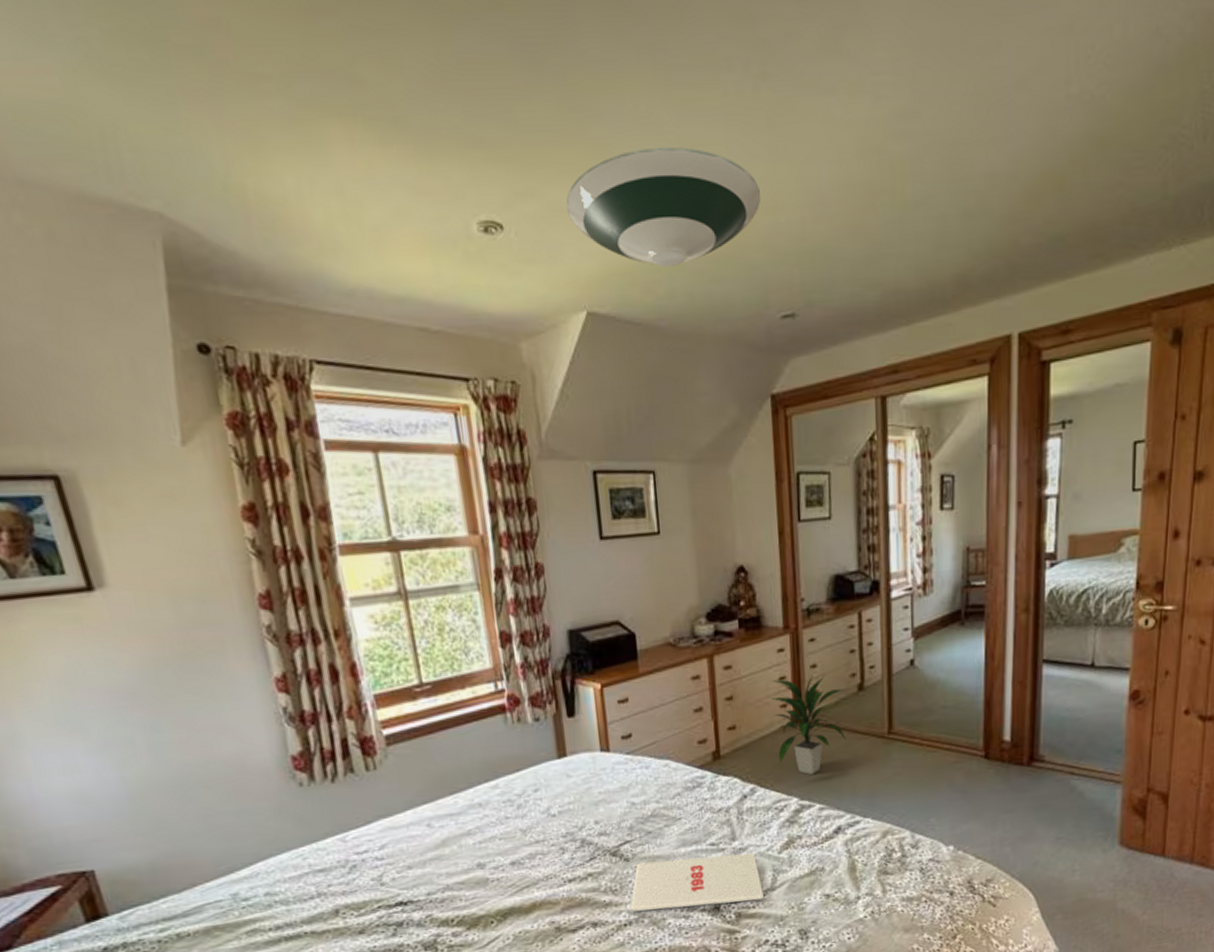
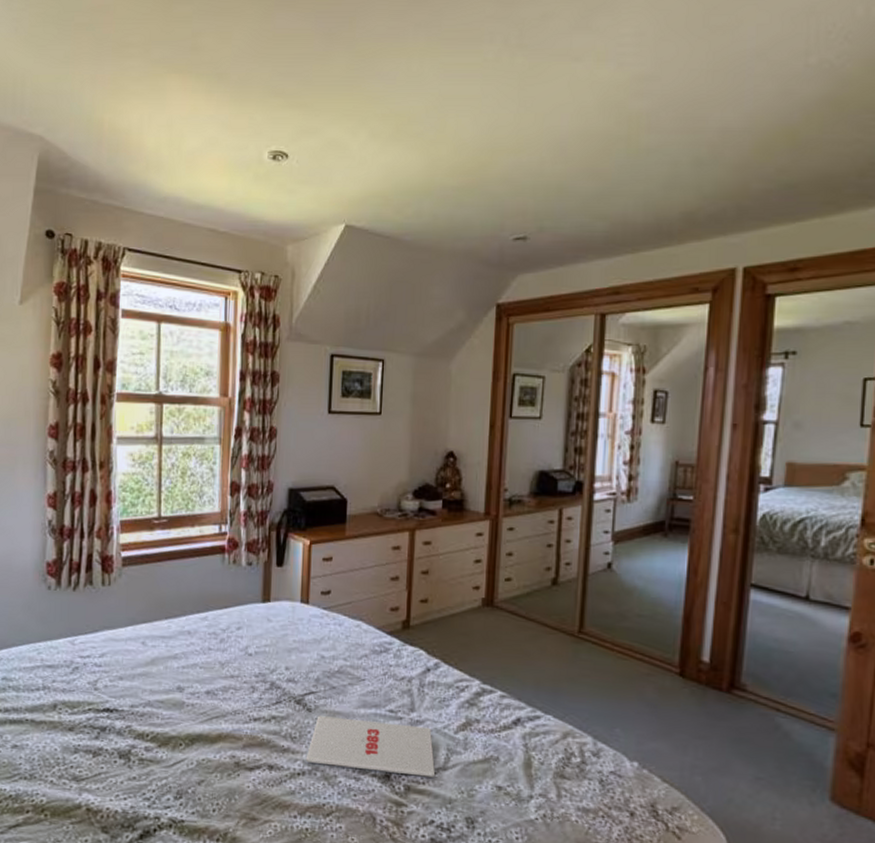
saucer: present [565,146,760,268] -> none [341,99,506,193]
indoor plant: present [771,675,847,775] -> none [465,561,539,660]

